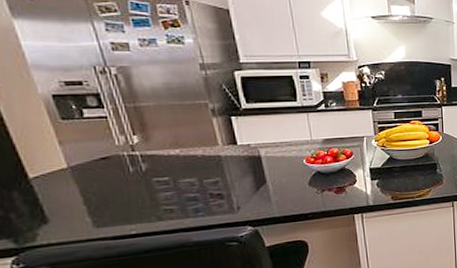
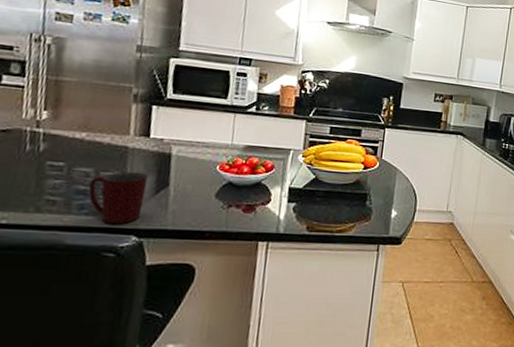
mug: none [196,175,250,221] -> present [89,171,148,225]

